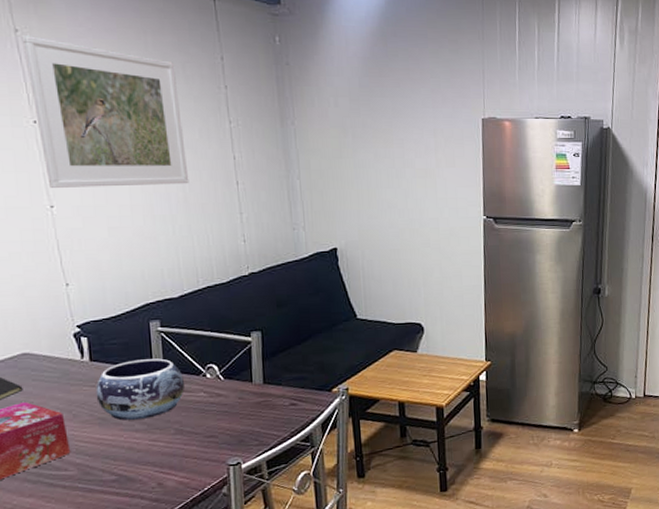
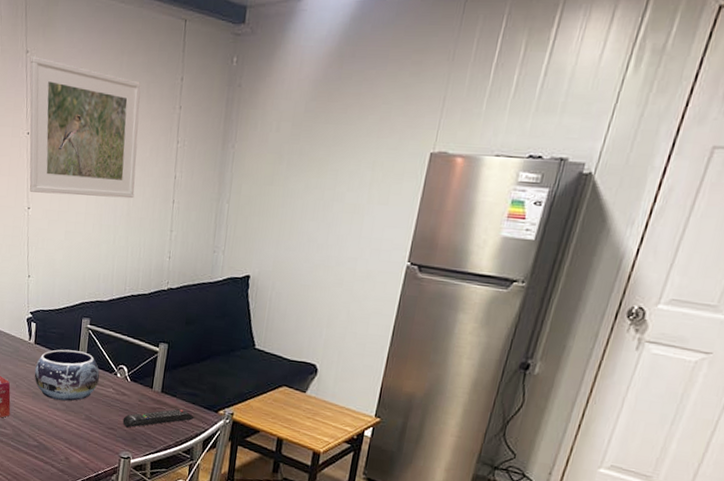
remote control: none [223,396,307,431] -> present [122,408,194,428]

